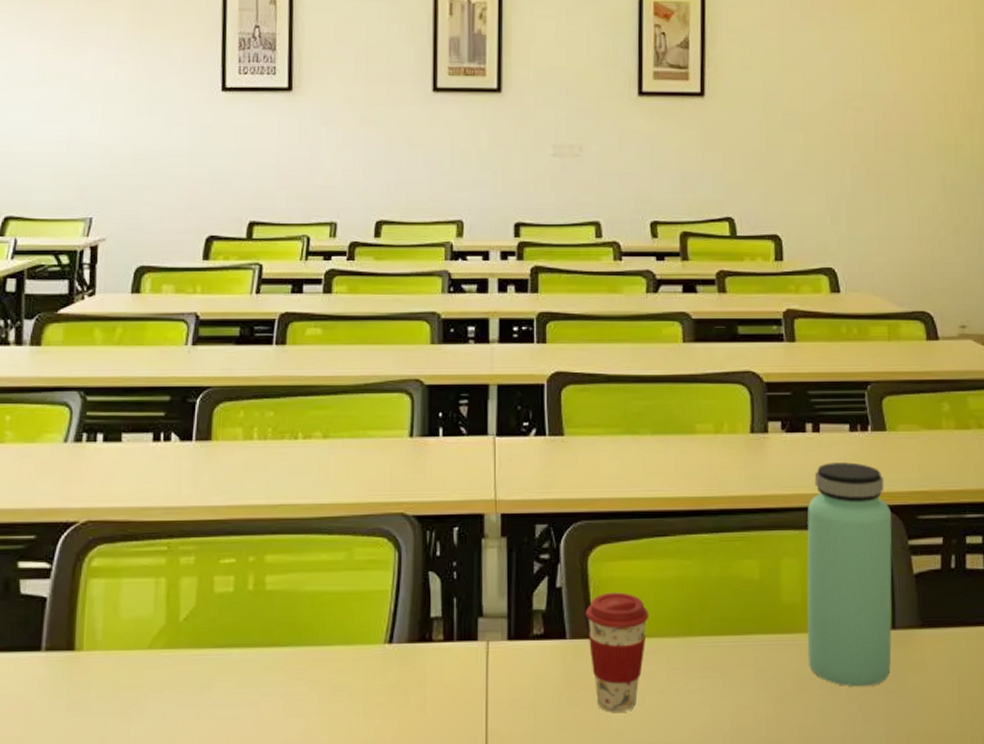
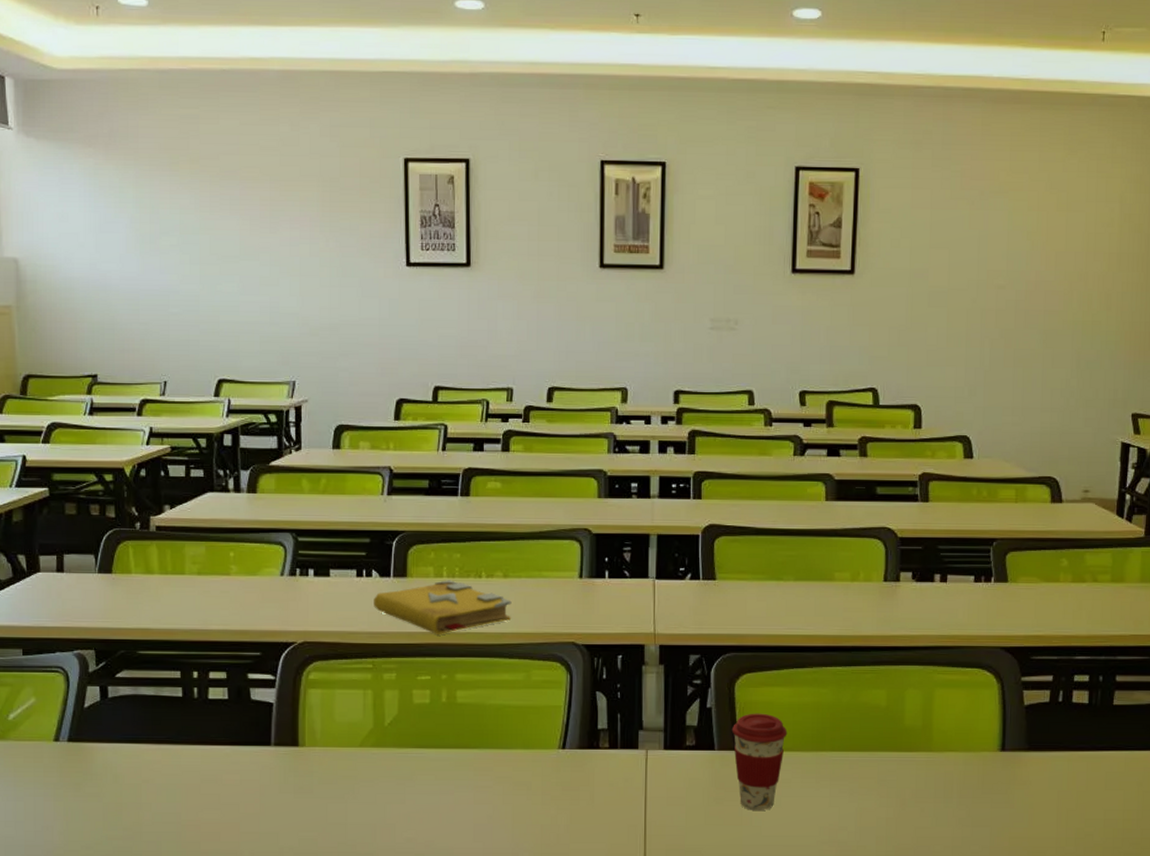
spell book: none [171,443,332,509] -> present [374,580,512,635]
bottle: present [807,462,892,687] -> none [925,609,1008,798]

